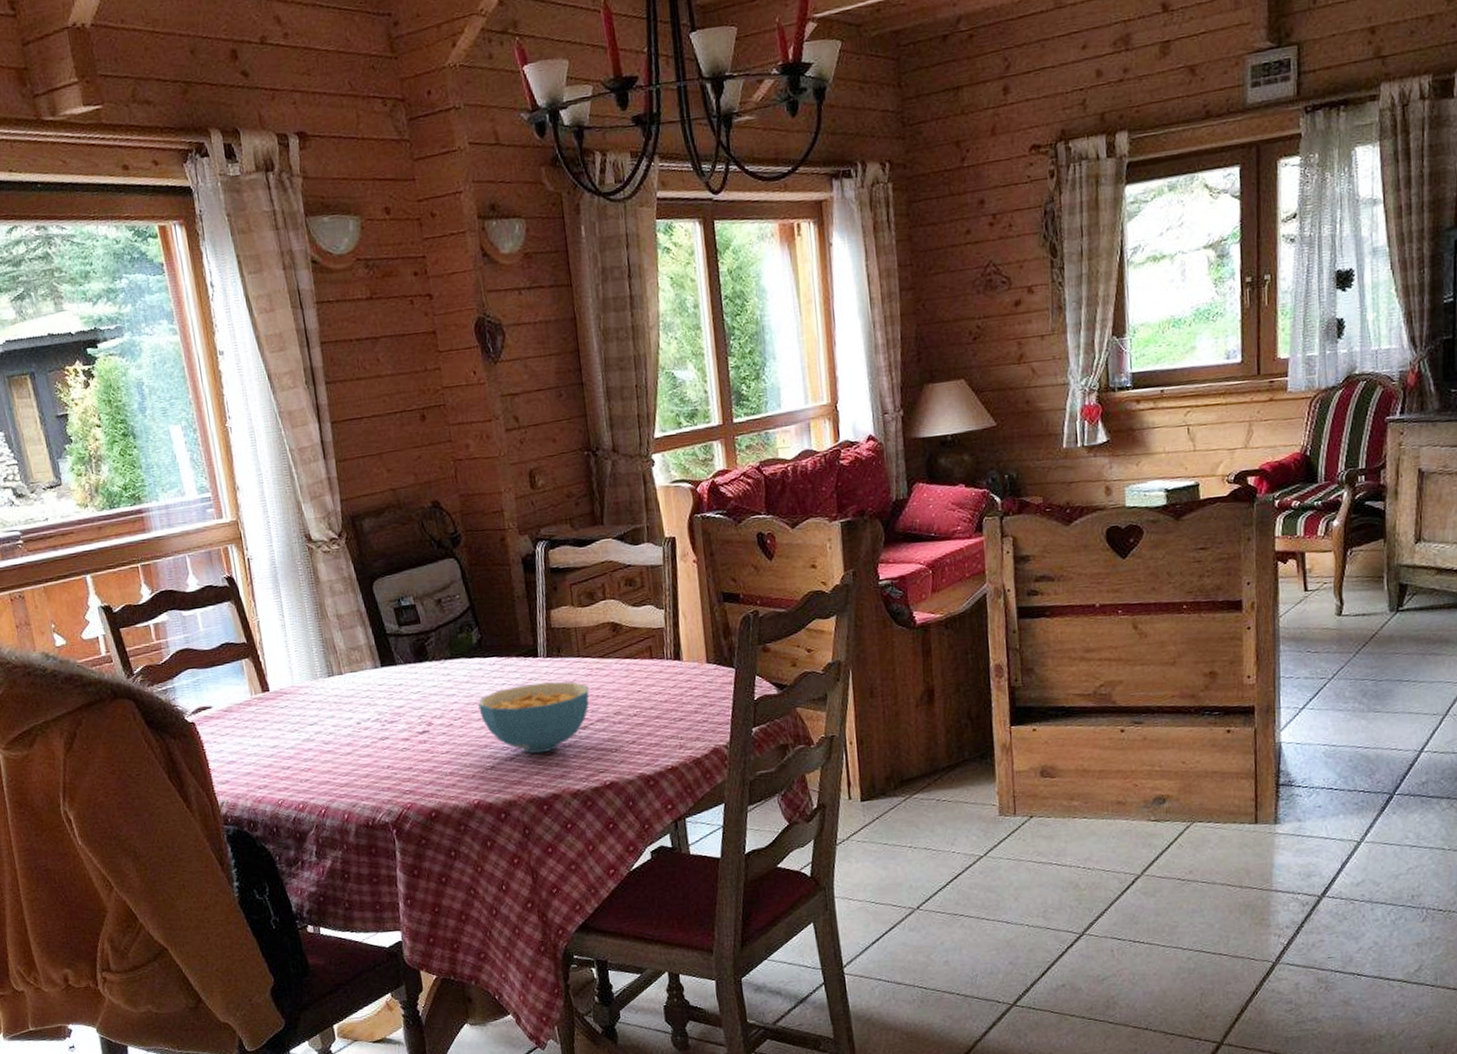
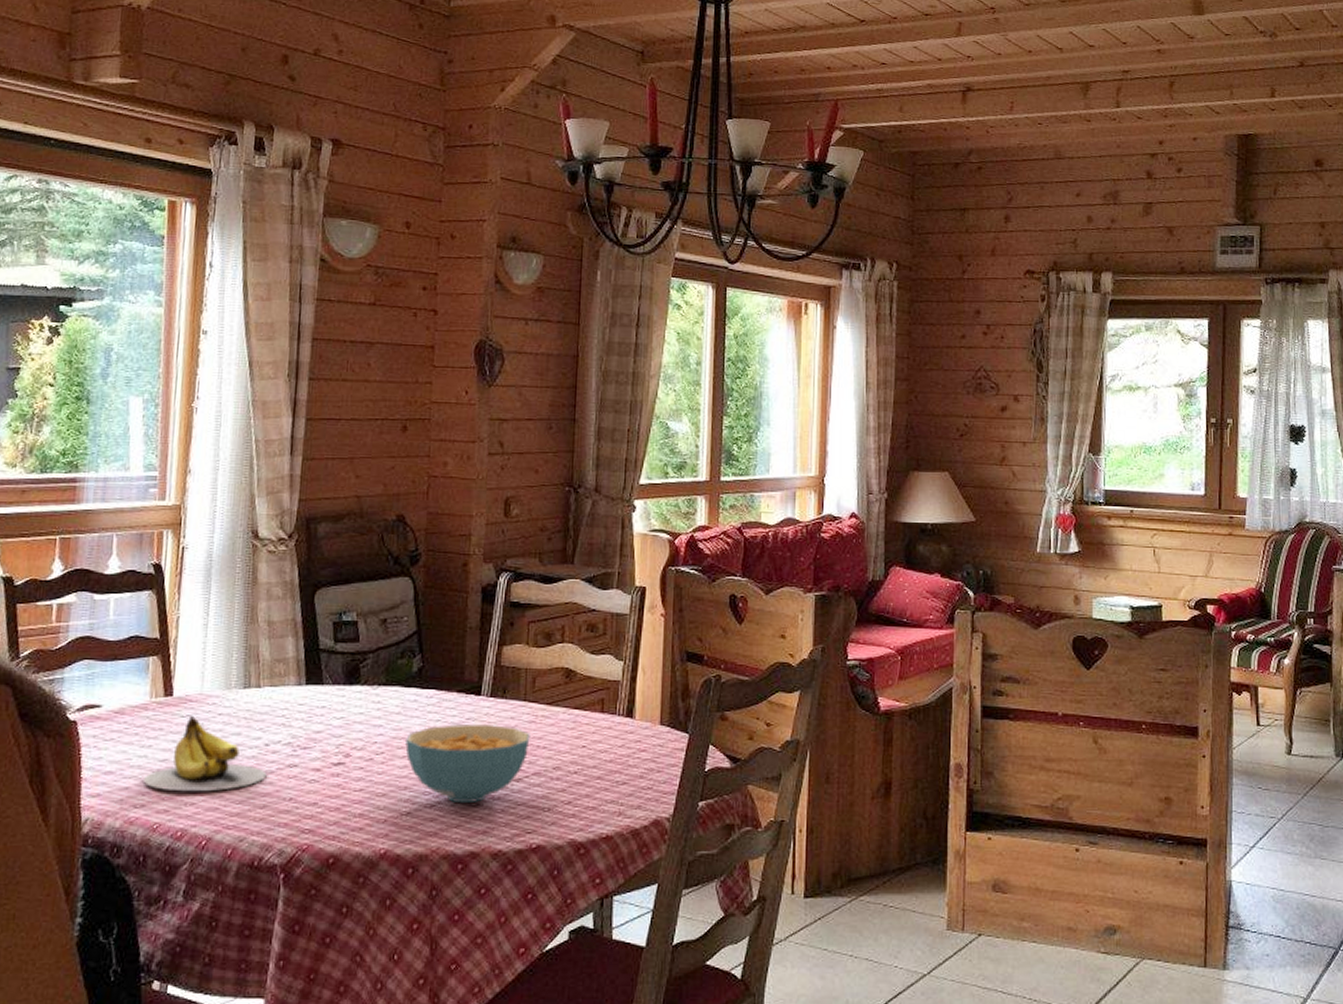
banana: none [261,705,364,772] -> present [143,715,267,792]

